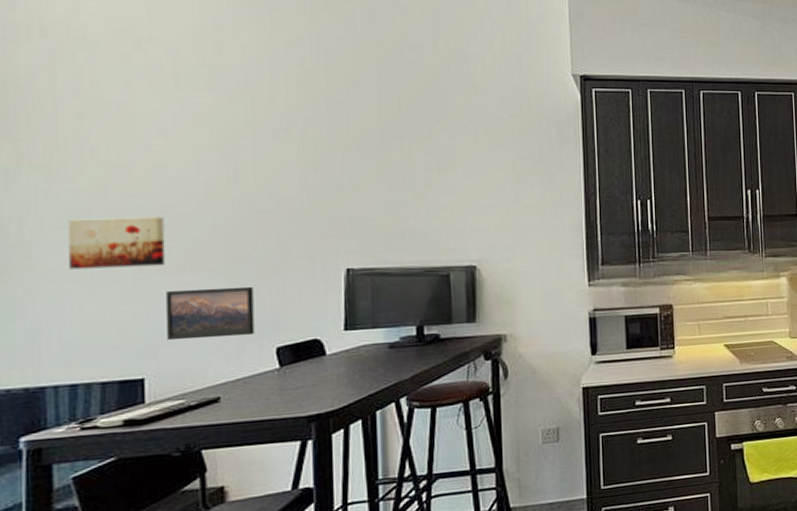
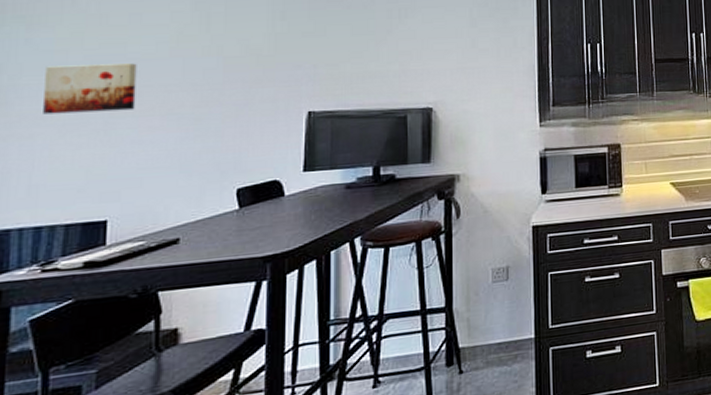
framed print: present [165,286,255,341] -> none [131,129,218,183]

